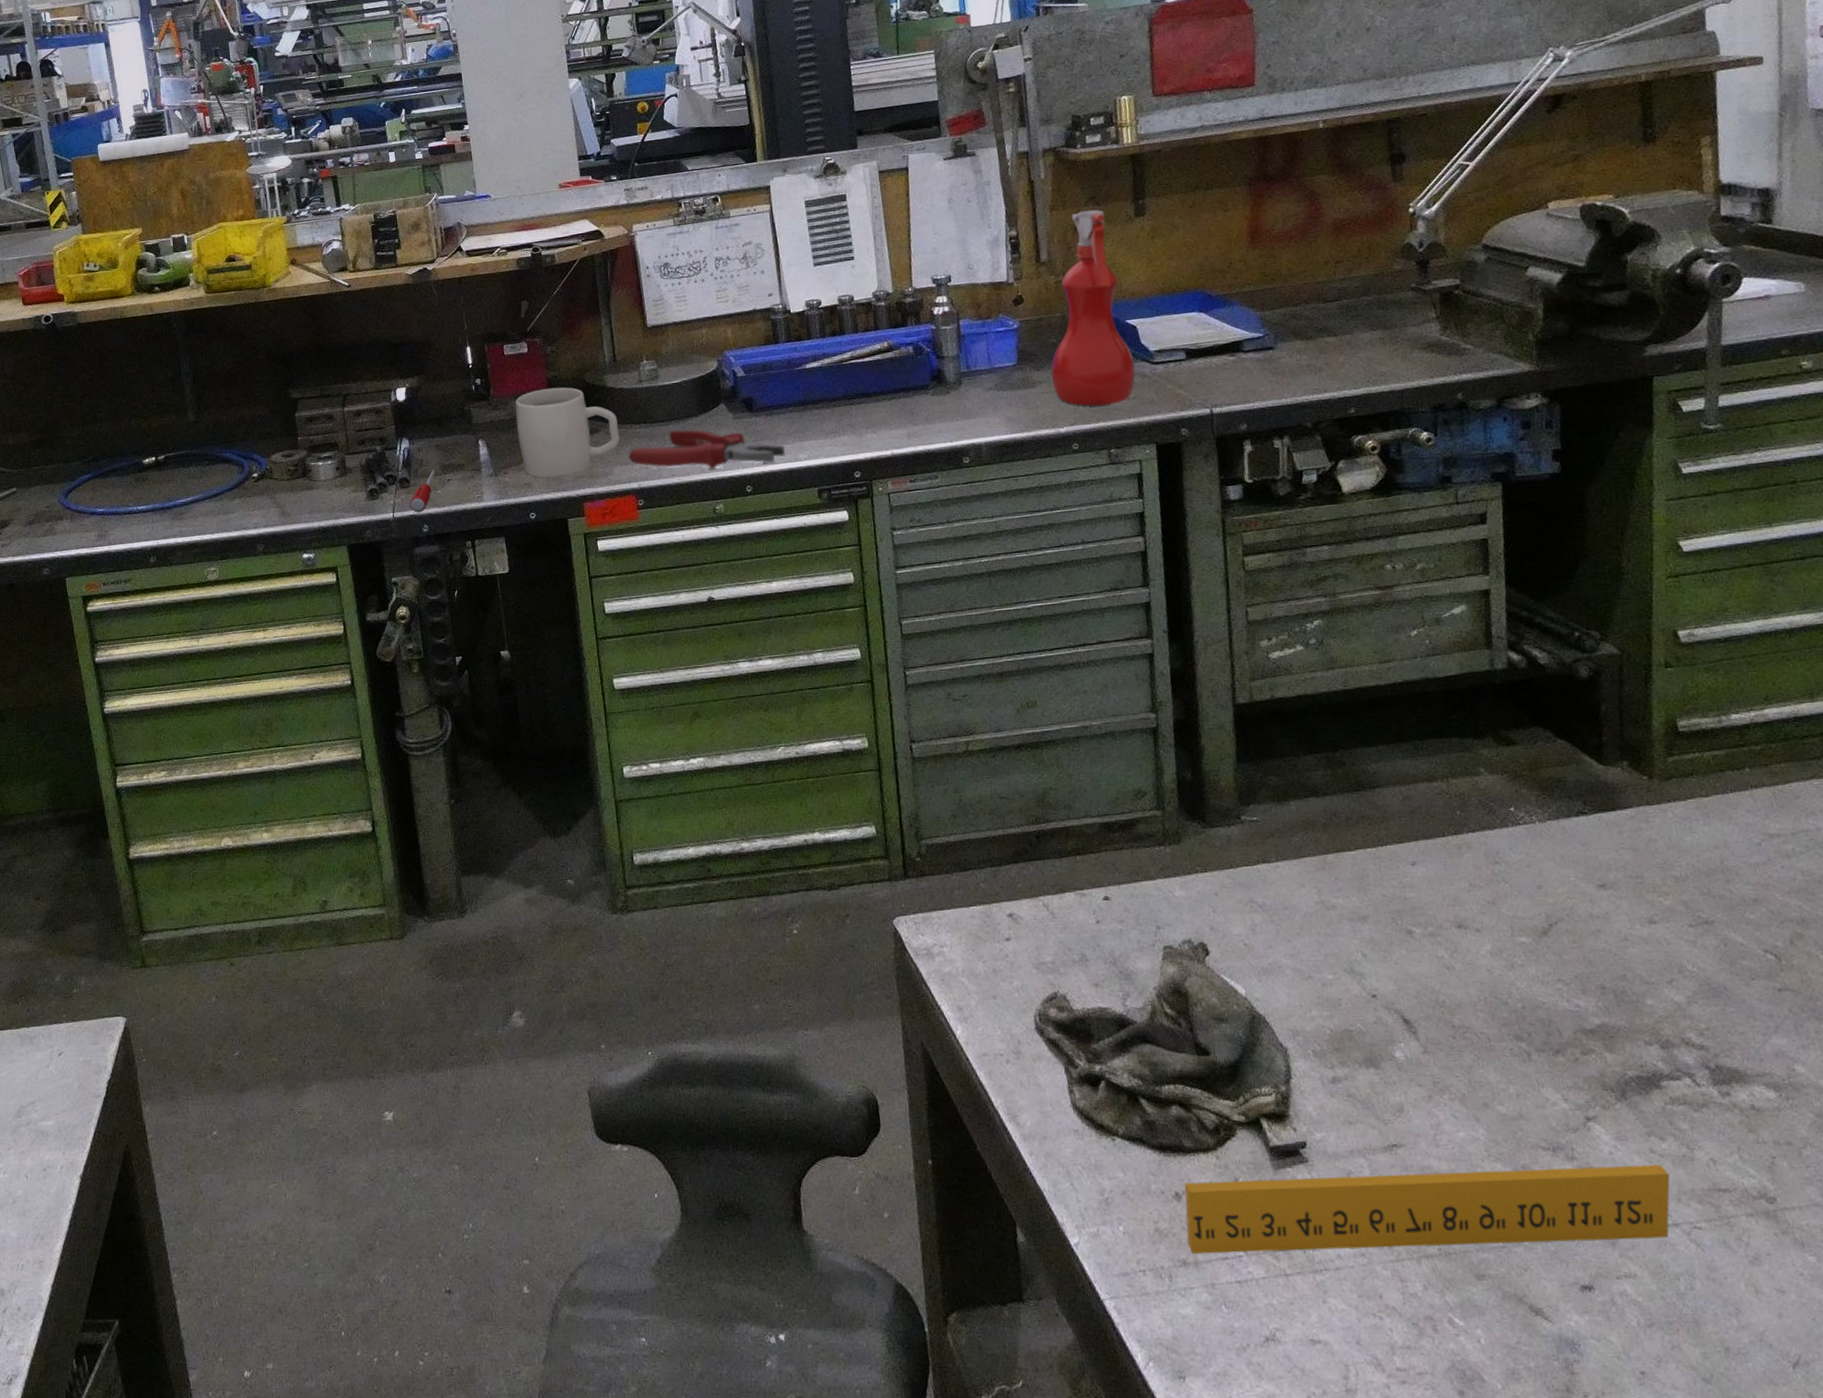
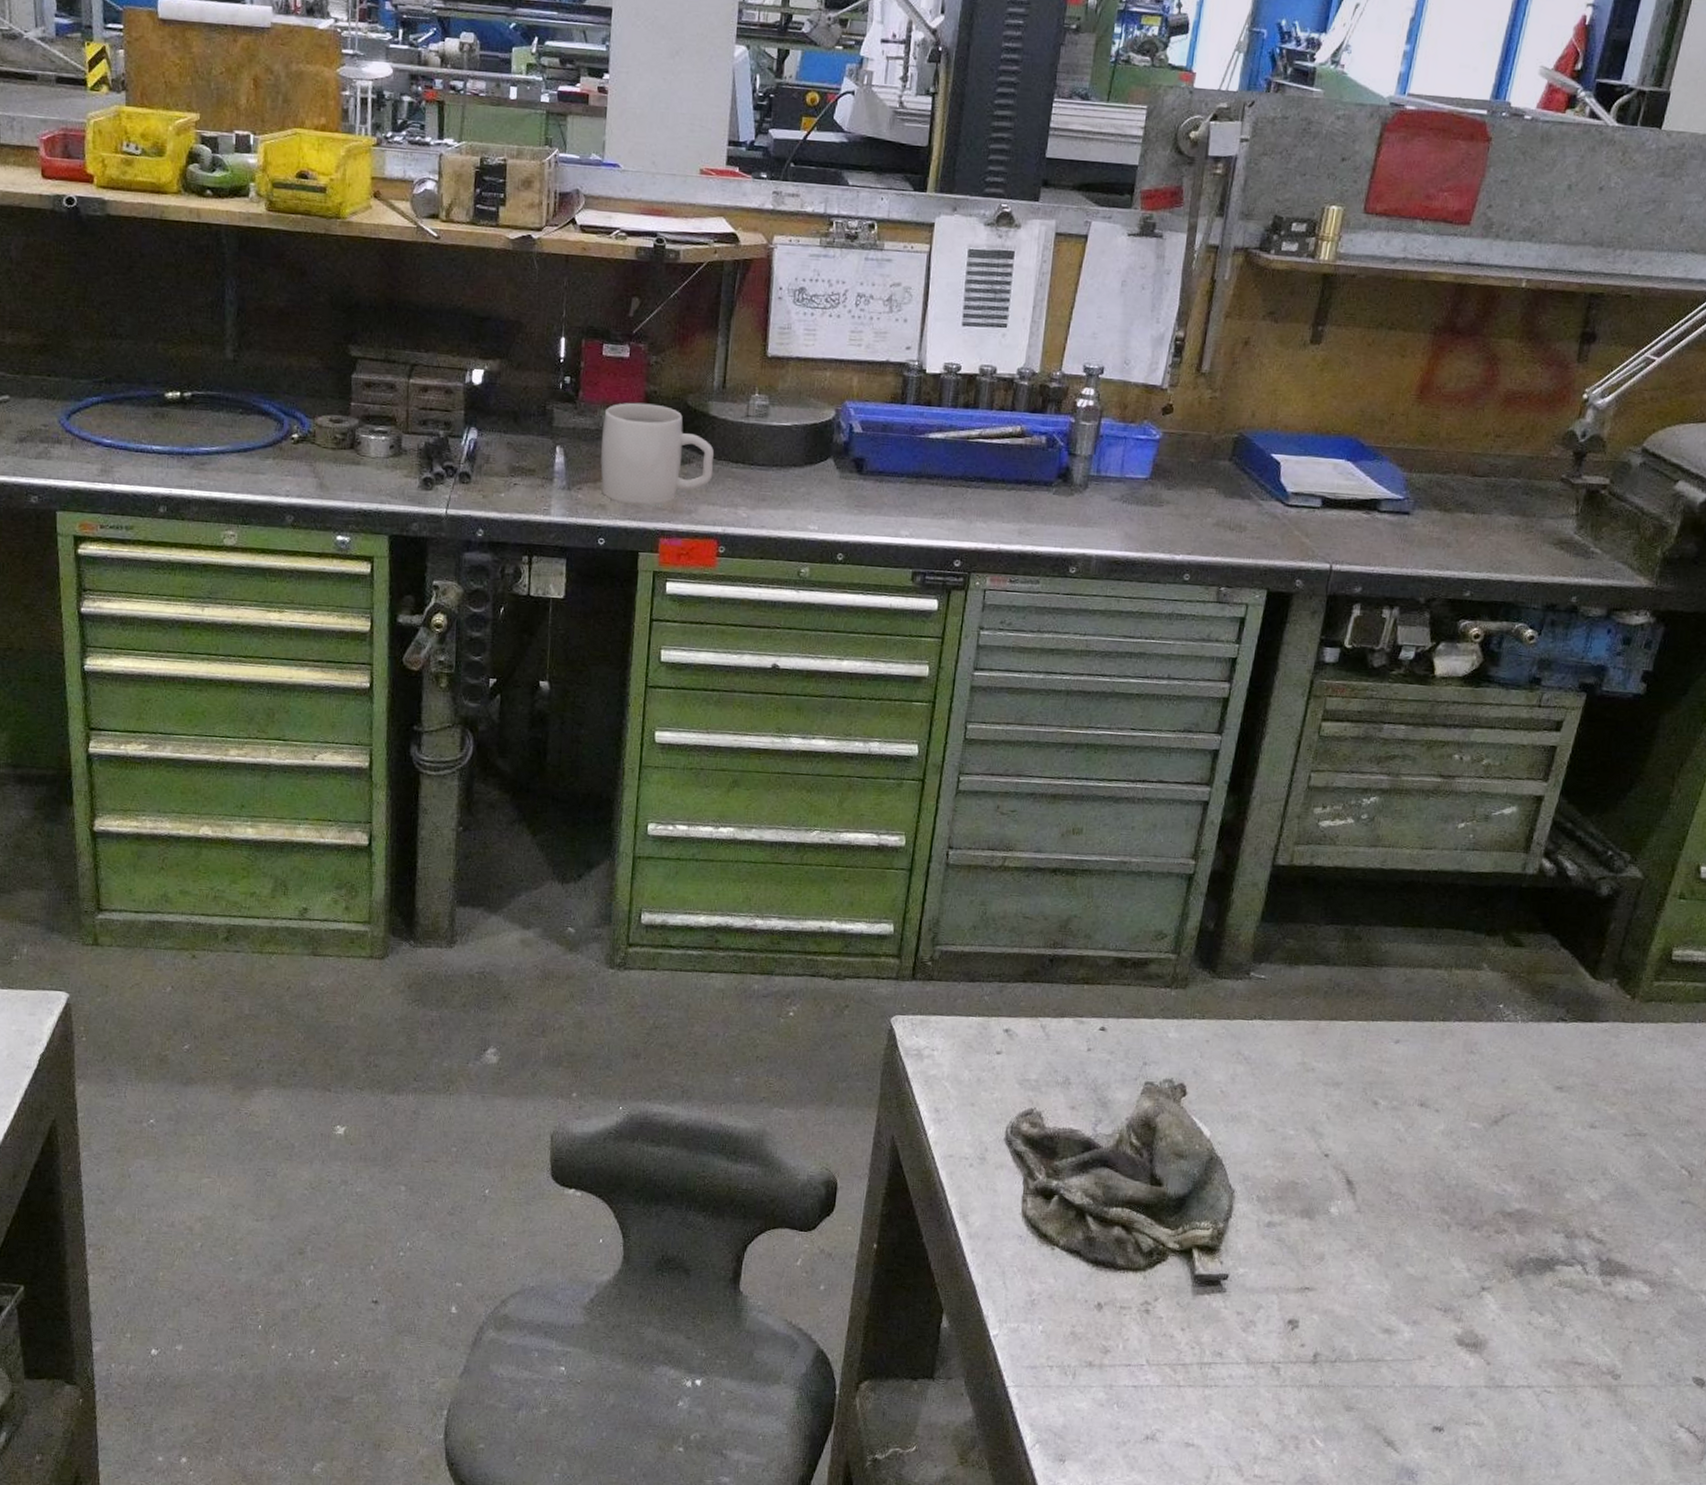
screwdriver: present [410,468,435,513] -> none [467,467,502,514]
pliers: present [628,429,785,470] -> none [718,477,887,533]
spray bottle: present [1051,209,1136,406] -> none [1180,324,1280,541]
measuring tape: present [1184,1164,1670,1254] -> none [1097,1296,1538,1396]

